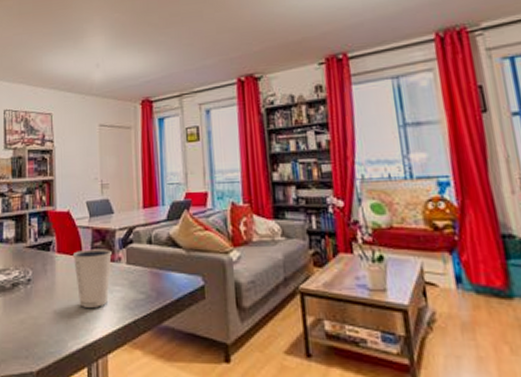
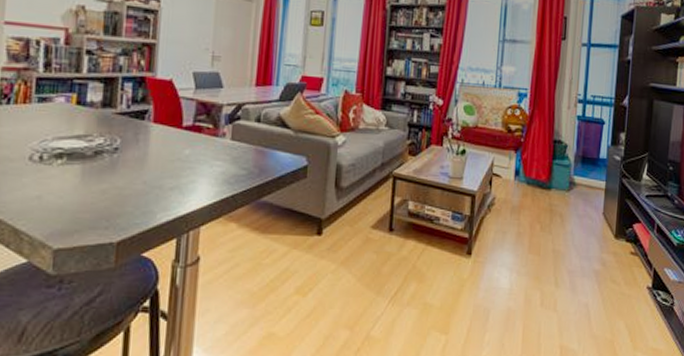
dixie cup: present [72,249,112,307] -> none [171,121,216,181]

